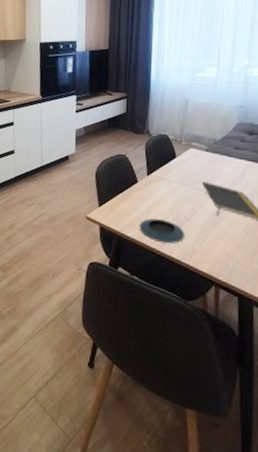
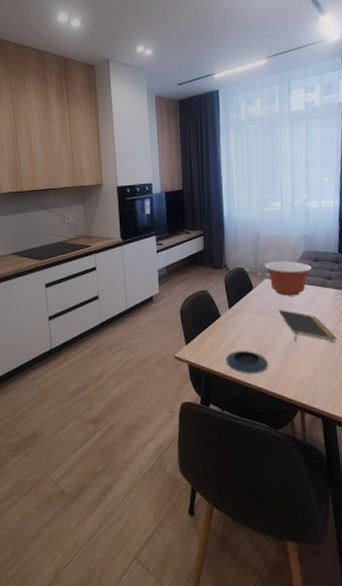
mixing bowl: none [191,130,244,169] -> present [264,261,311,296]

